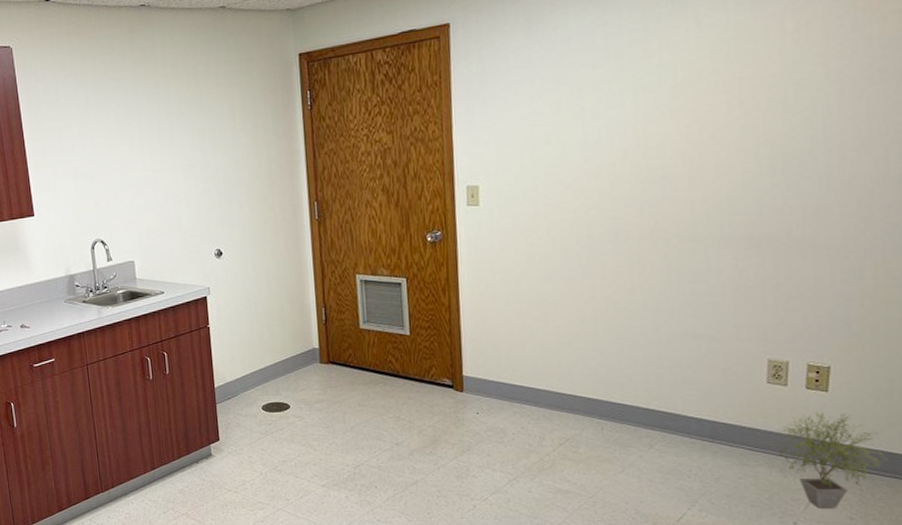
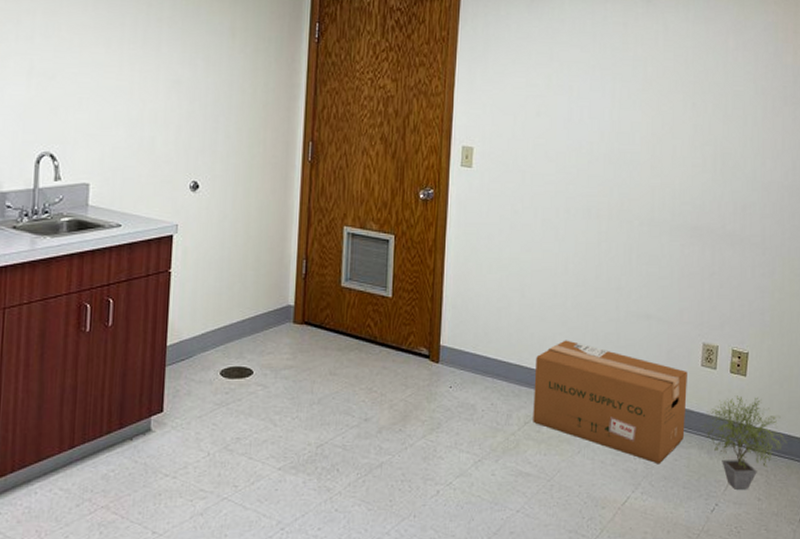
box: none [566,364,750,483] -> present [533,340,687,464]

